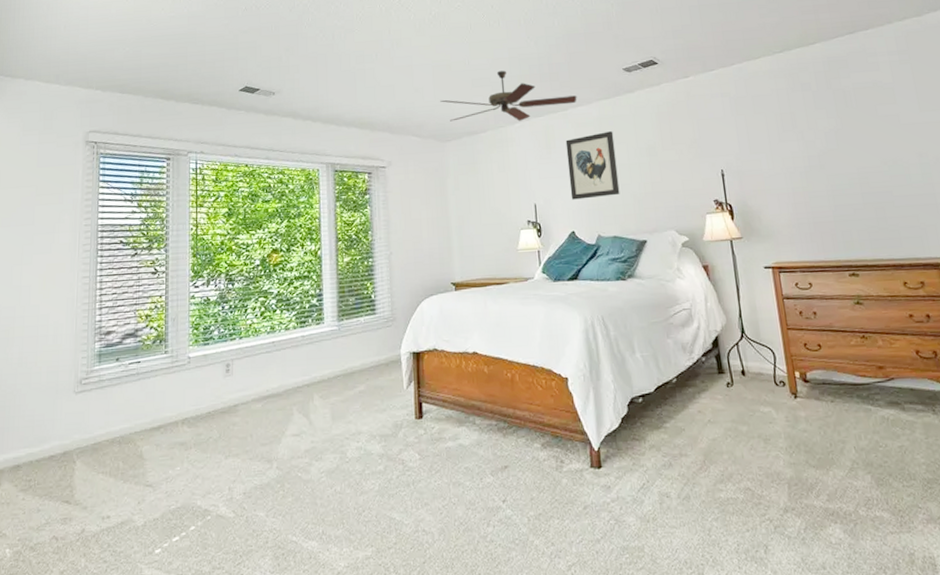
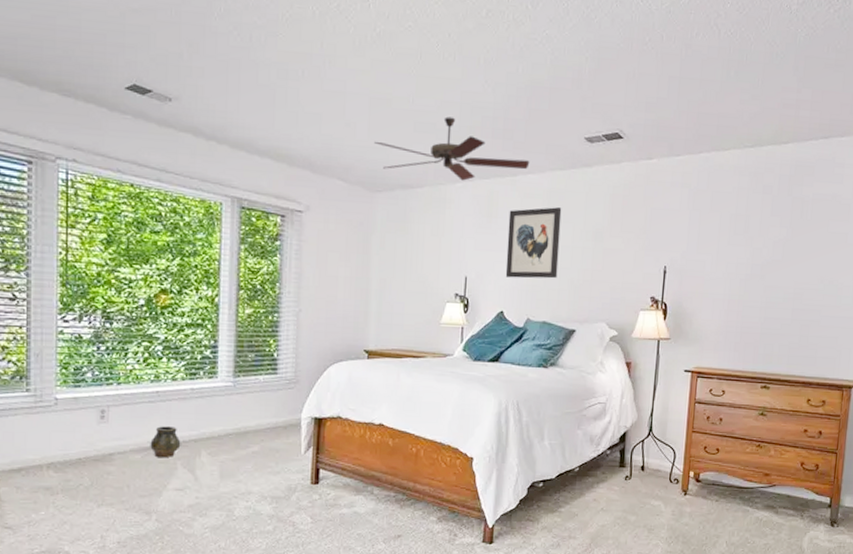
vase: none [269,374,296,406] -> present [150,426,181,458]

